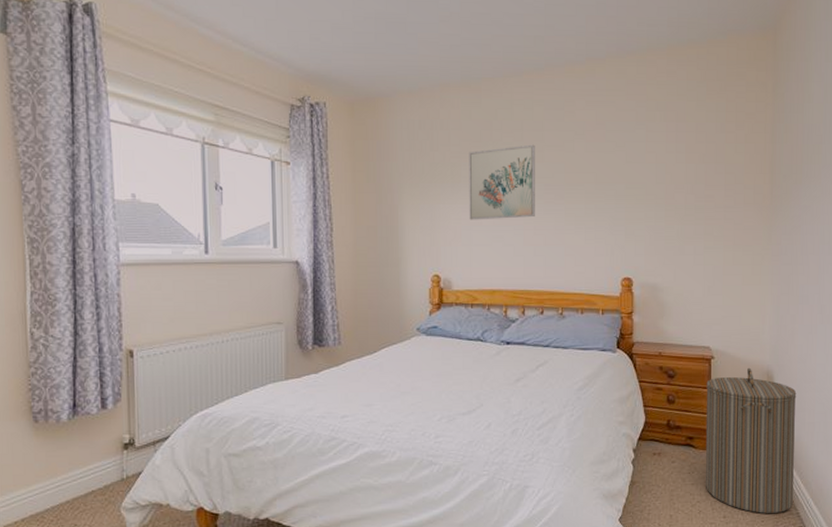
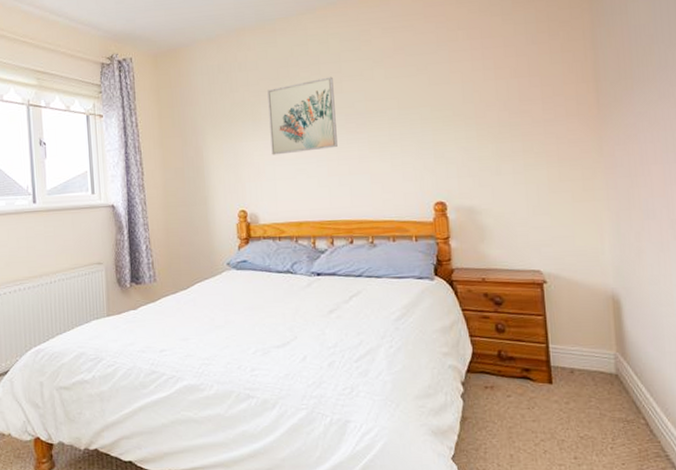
laundry hamper: present [705,367,797,514] -> none [540,291,660,456]

